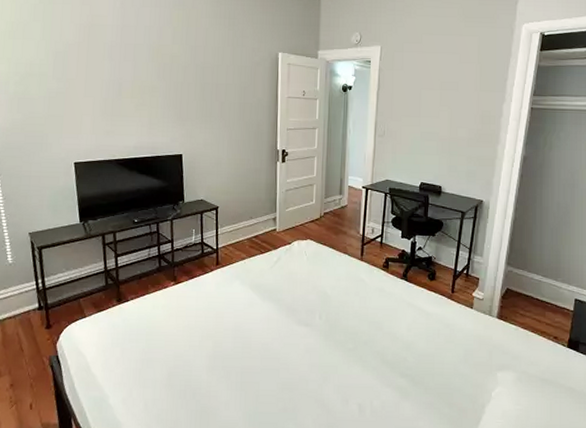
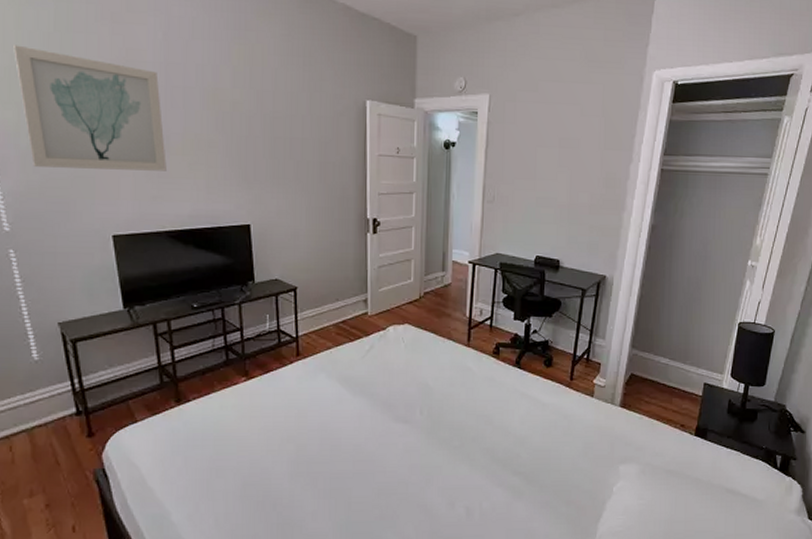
wall art: none [8,14,119,111] -> present [13,45,167,171]

